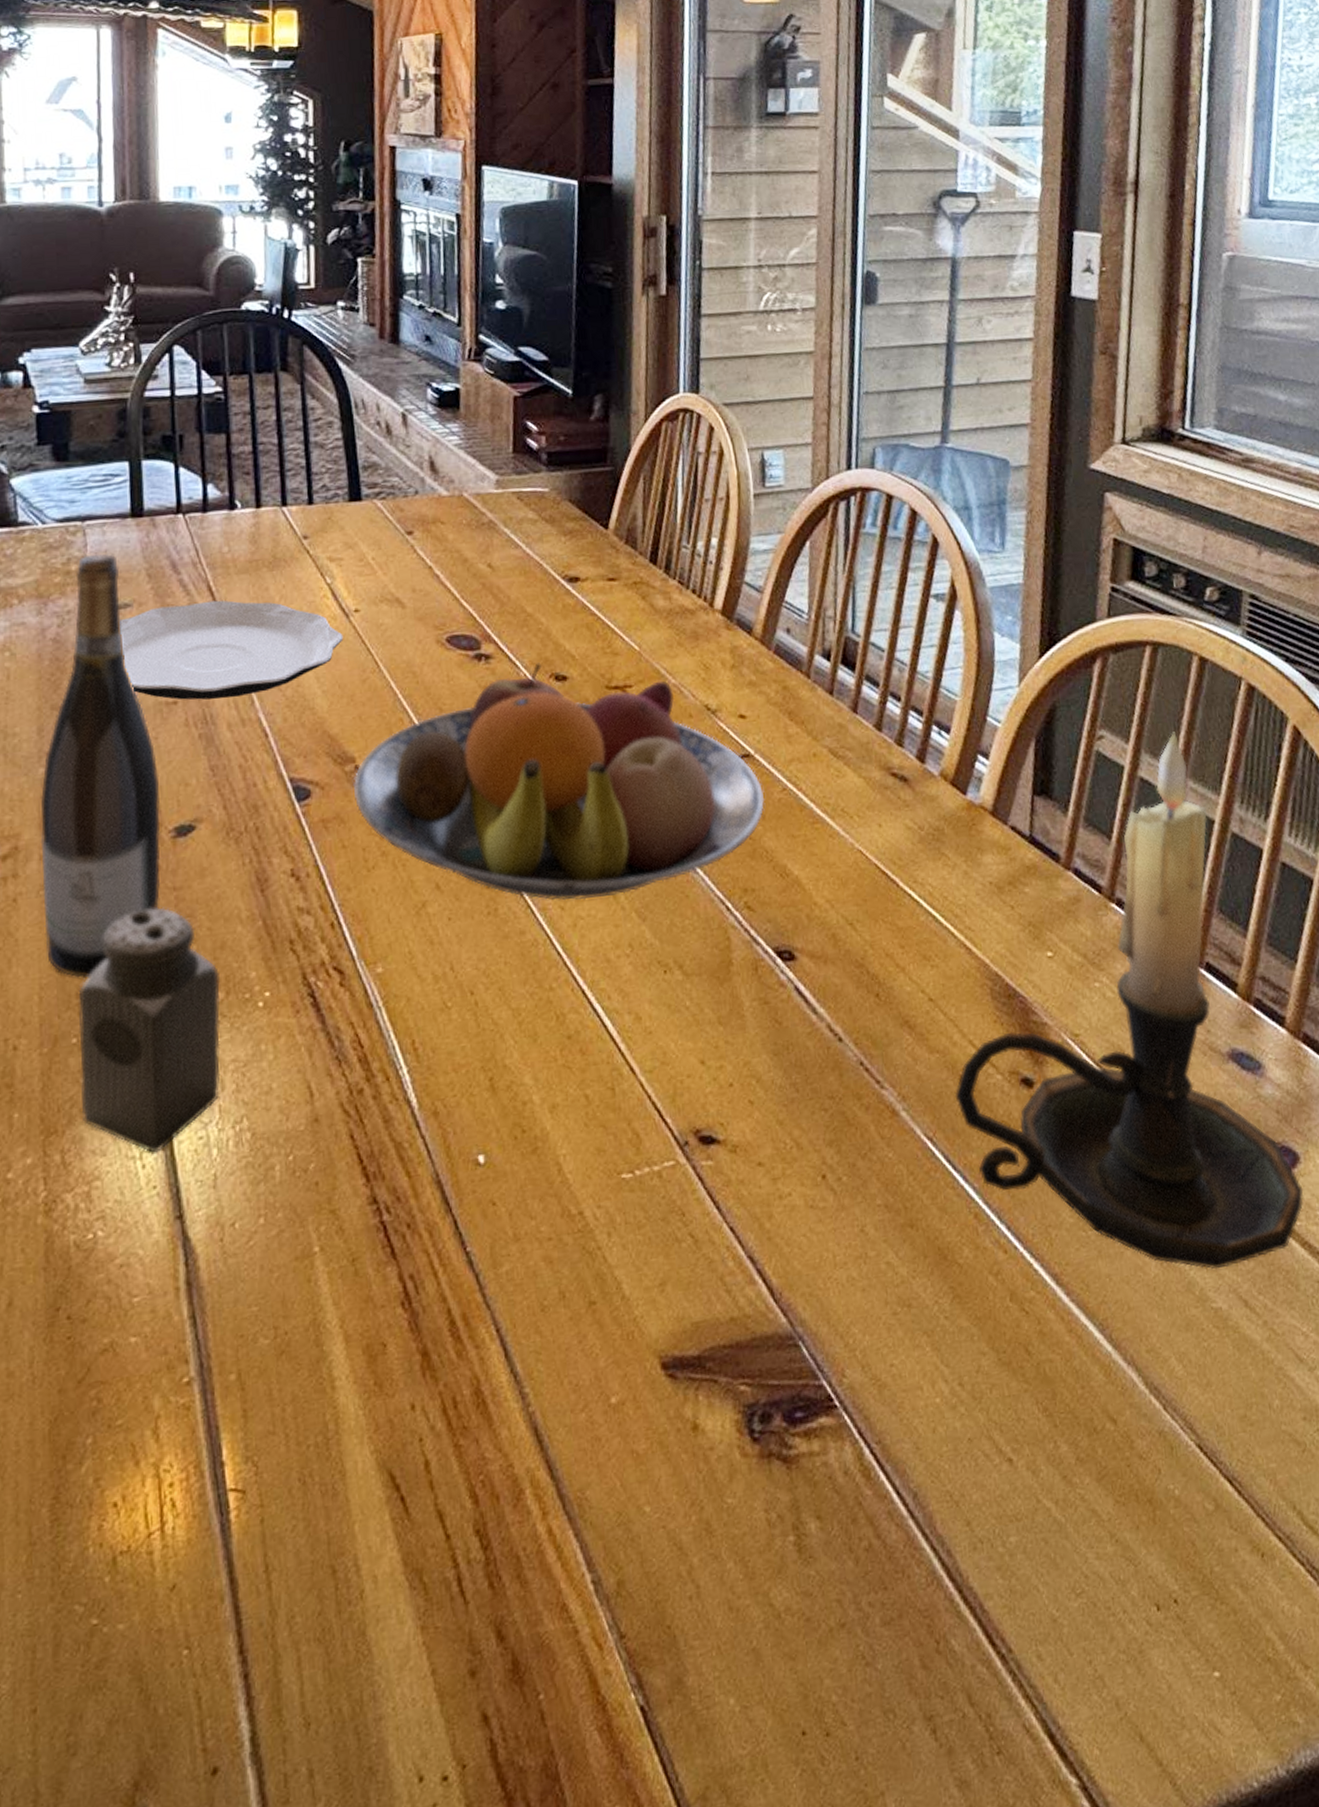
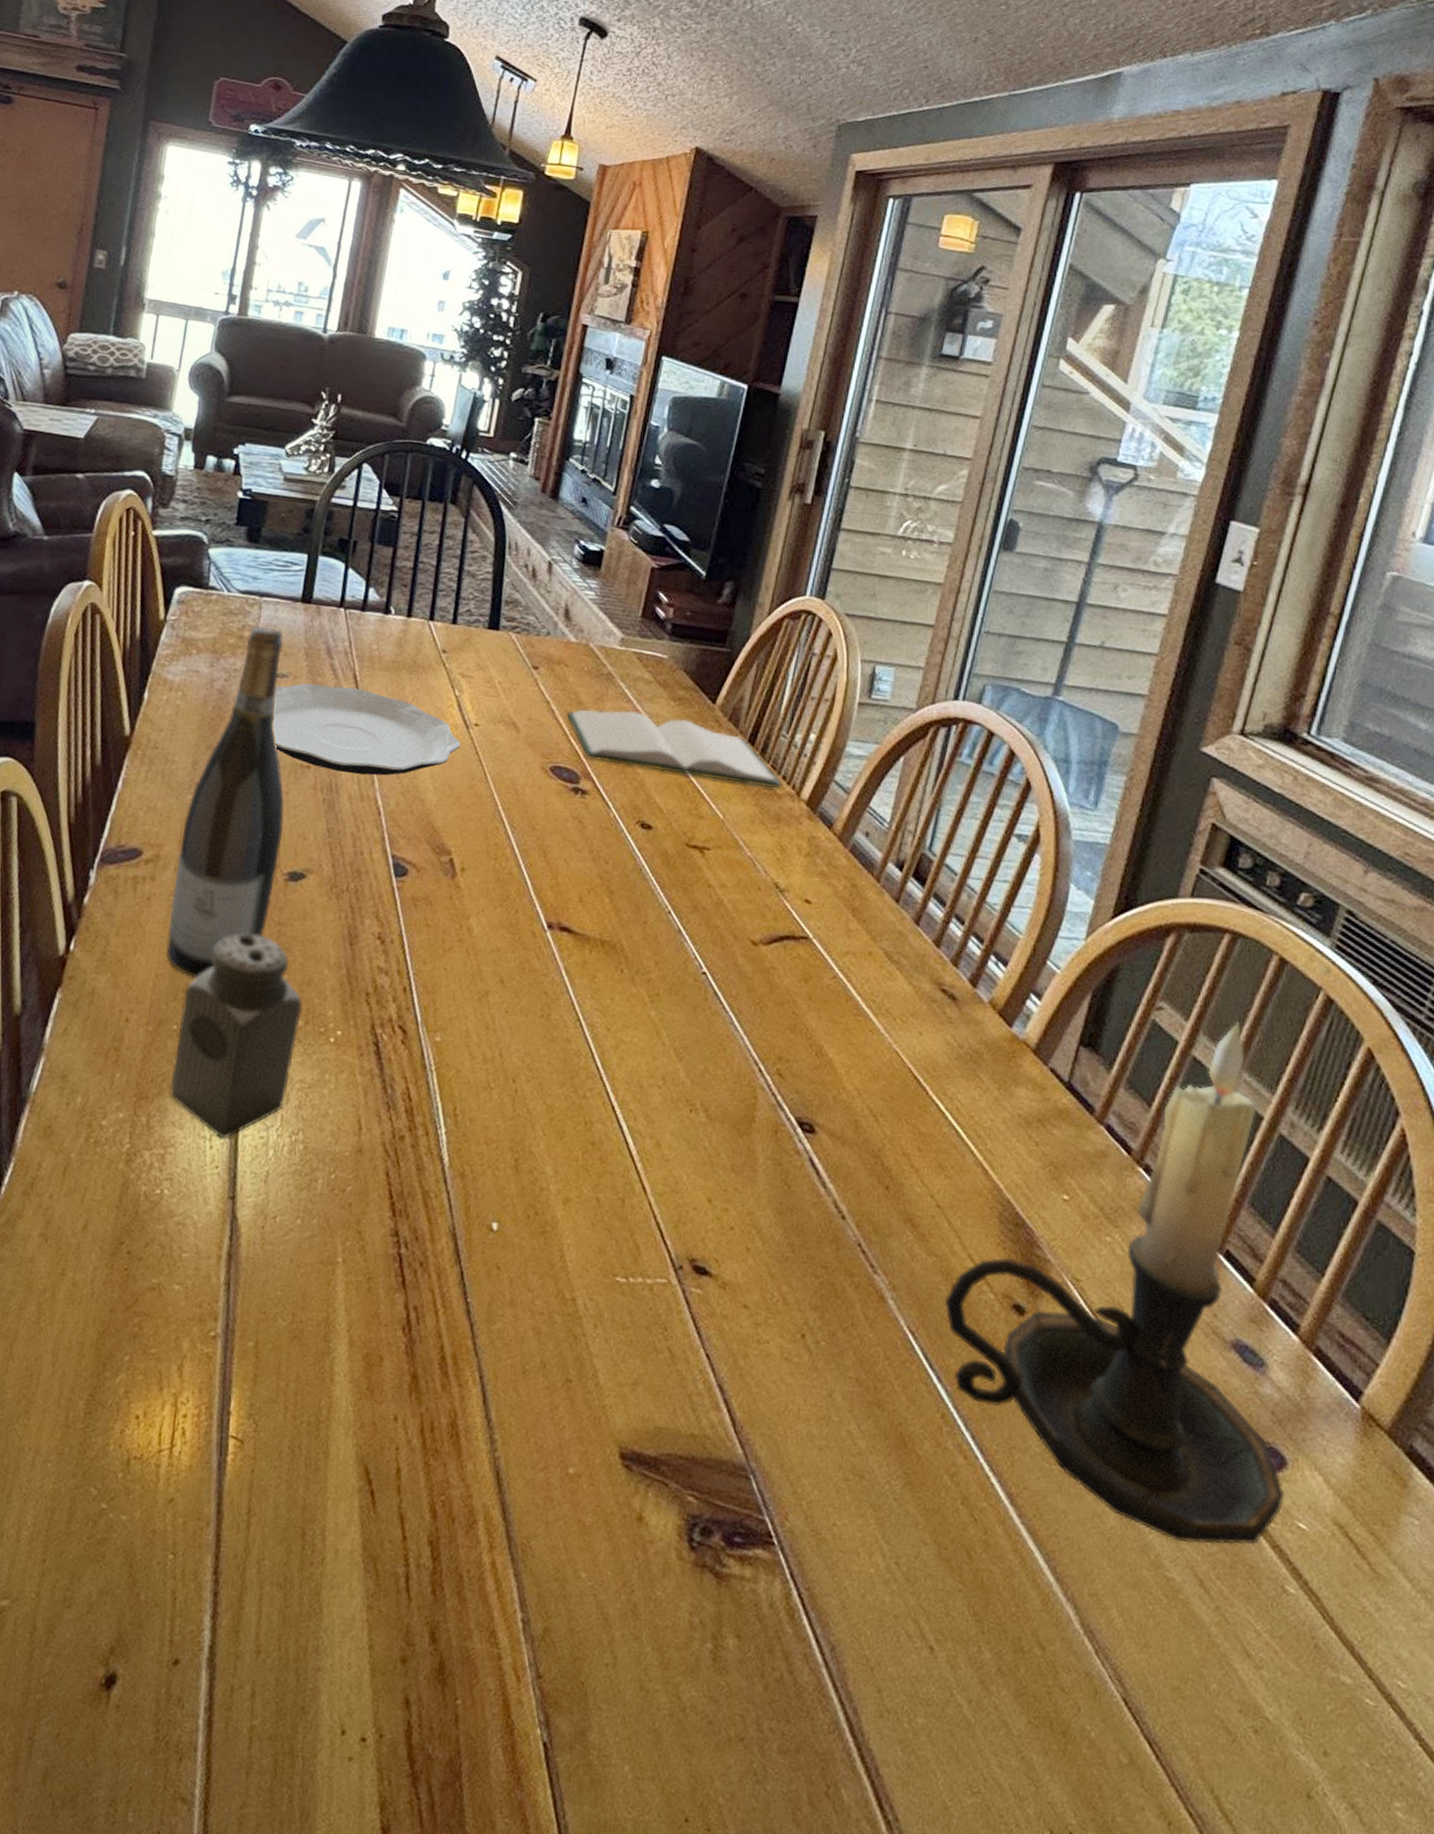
fruit bowl: present [352,662,765,901] -> none [444,807,815,1032]
hardback book: none [453,552,693,620] -> present [567,709,782,789]

